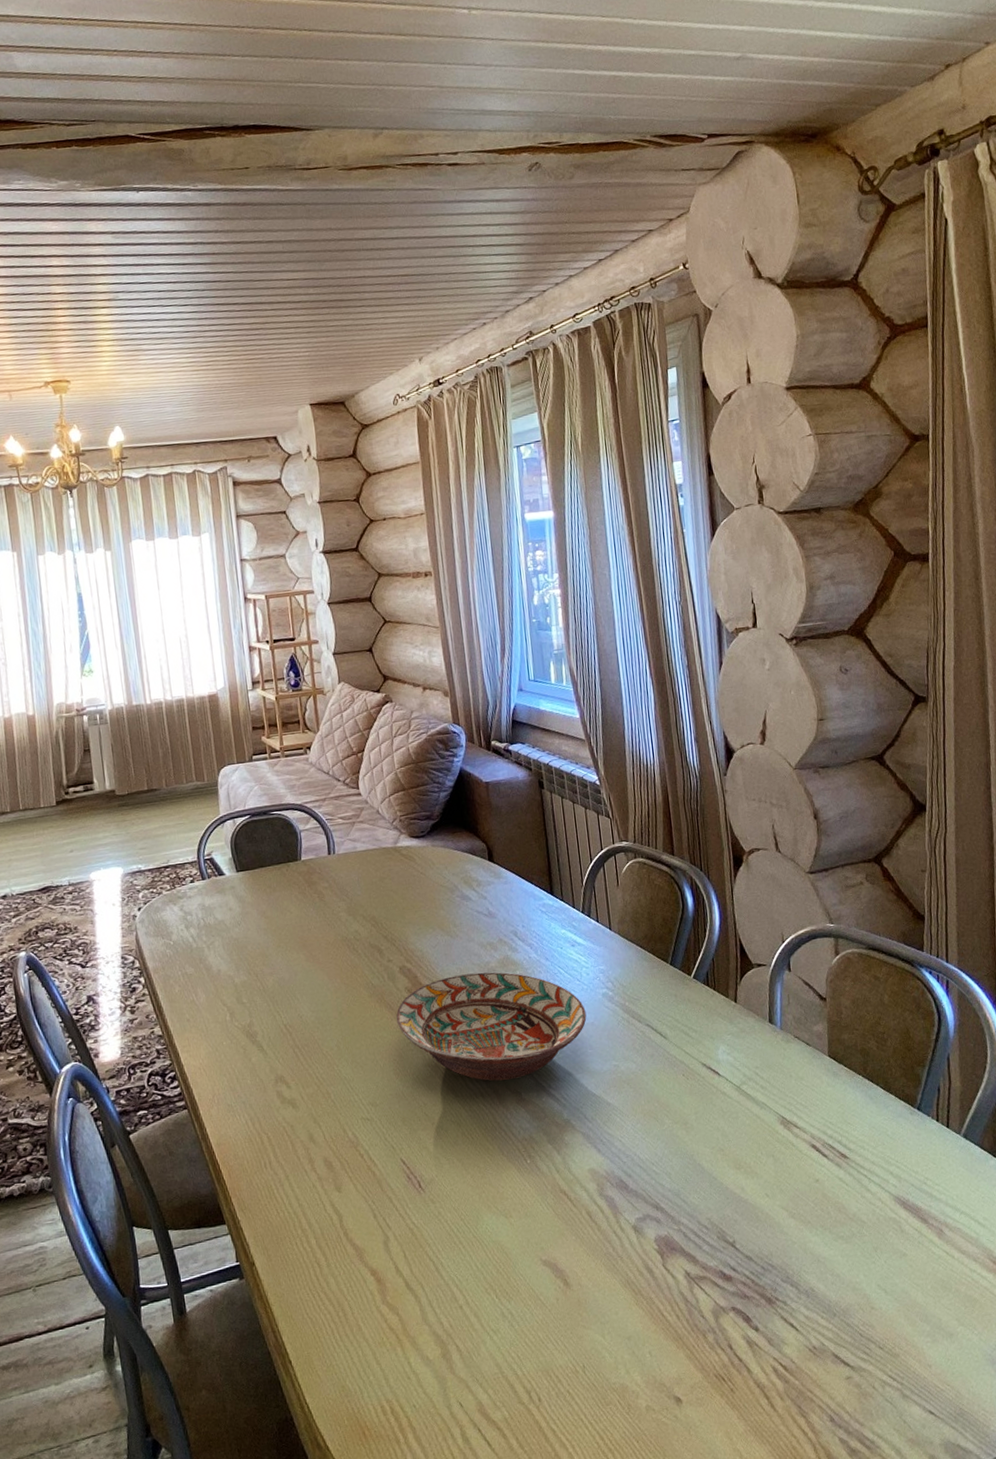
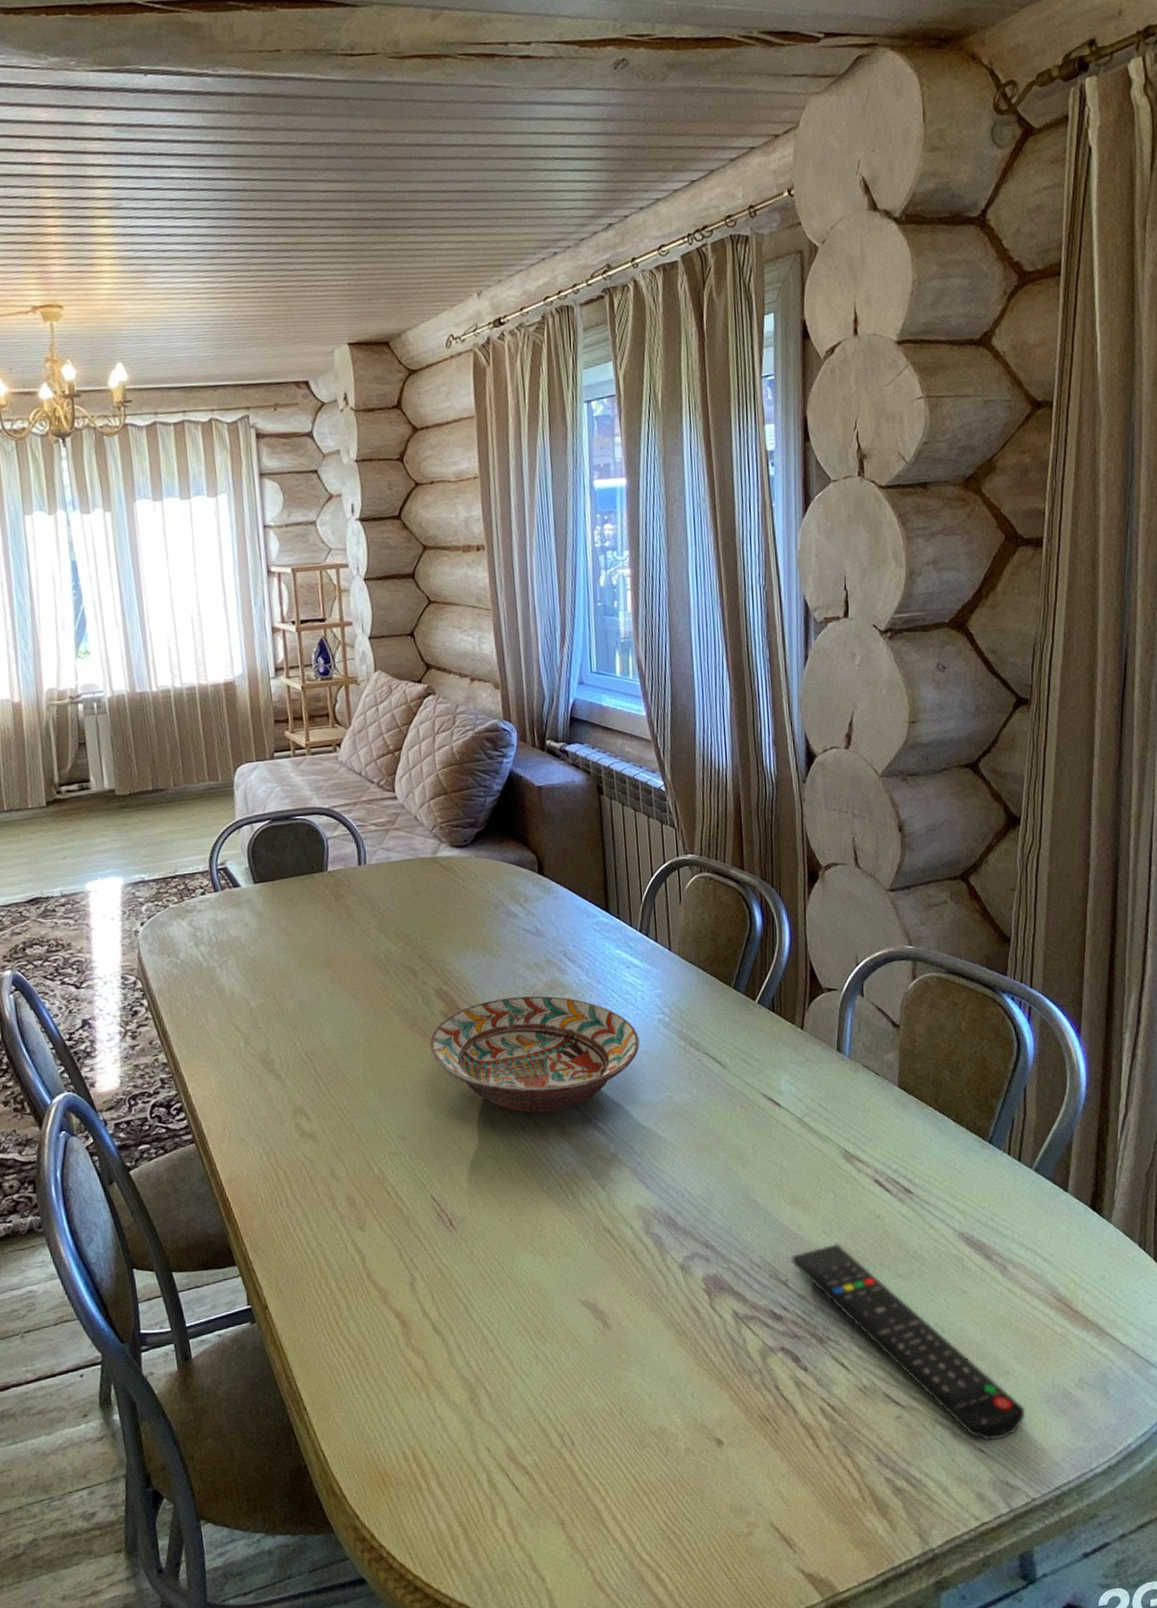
remote control: none [737,1206,971,1402] -> present [791,1243,1025,1441]

